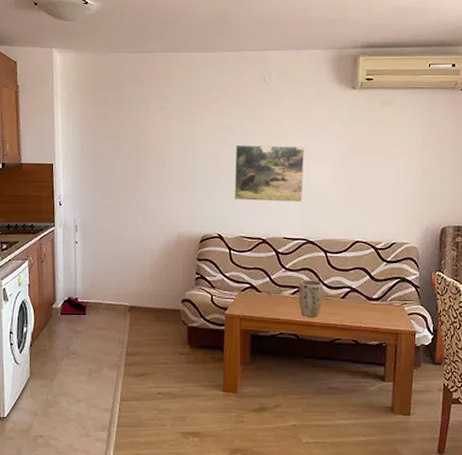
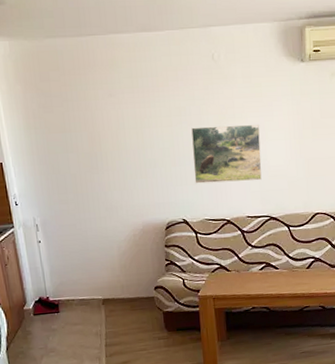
plant pot: present [298,280,323,318] -> none [266,254,290,290]

